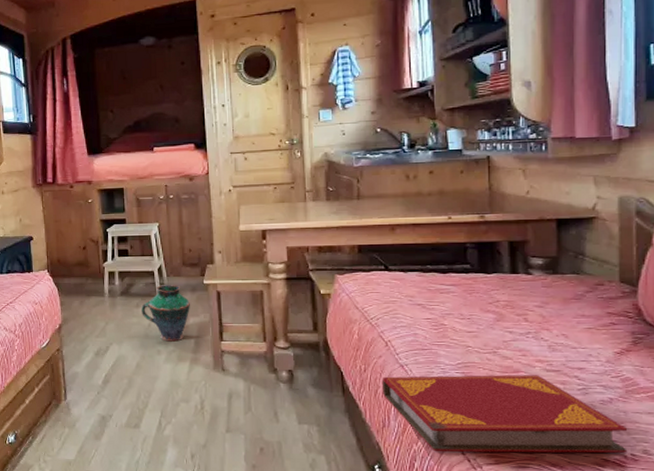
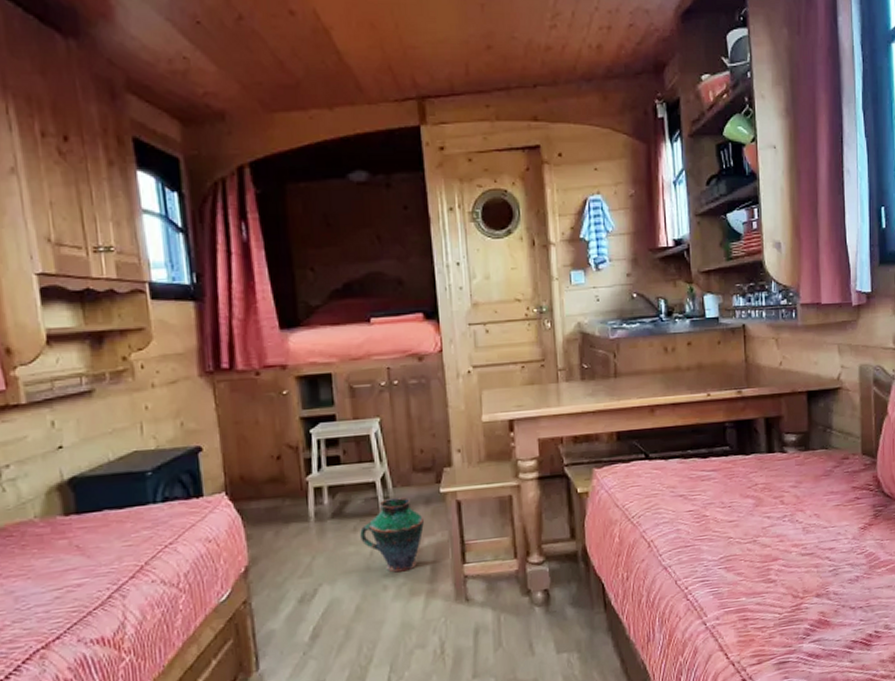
hardback book: present [381,375,628,453] -> none [645,560,872,662]

